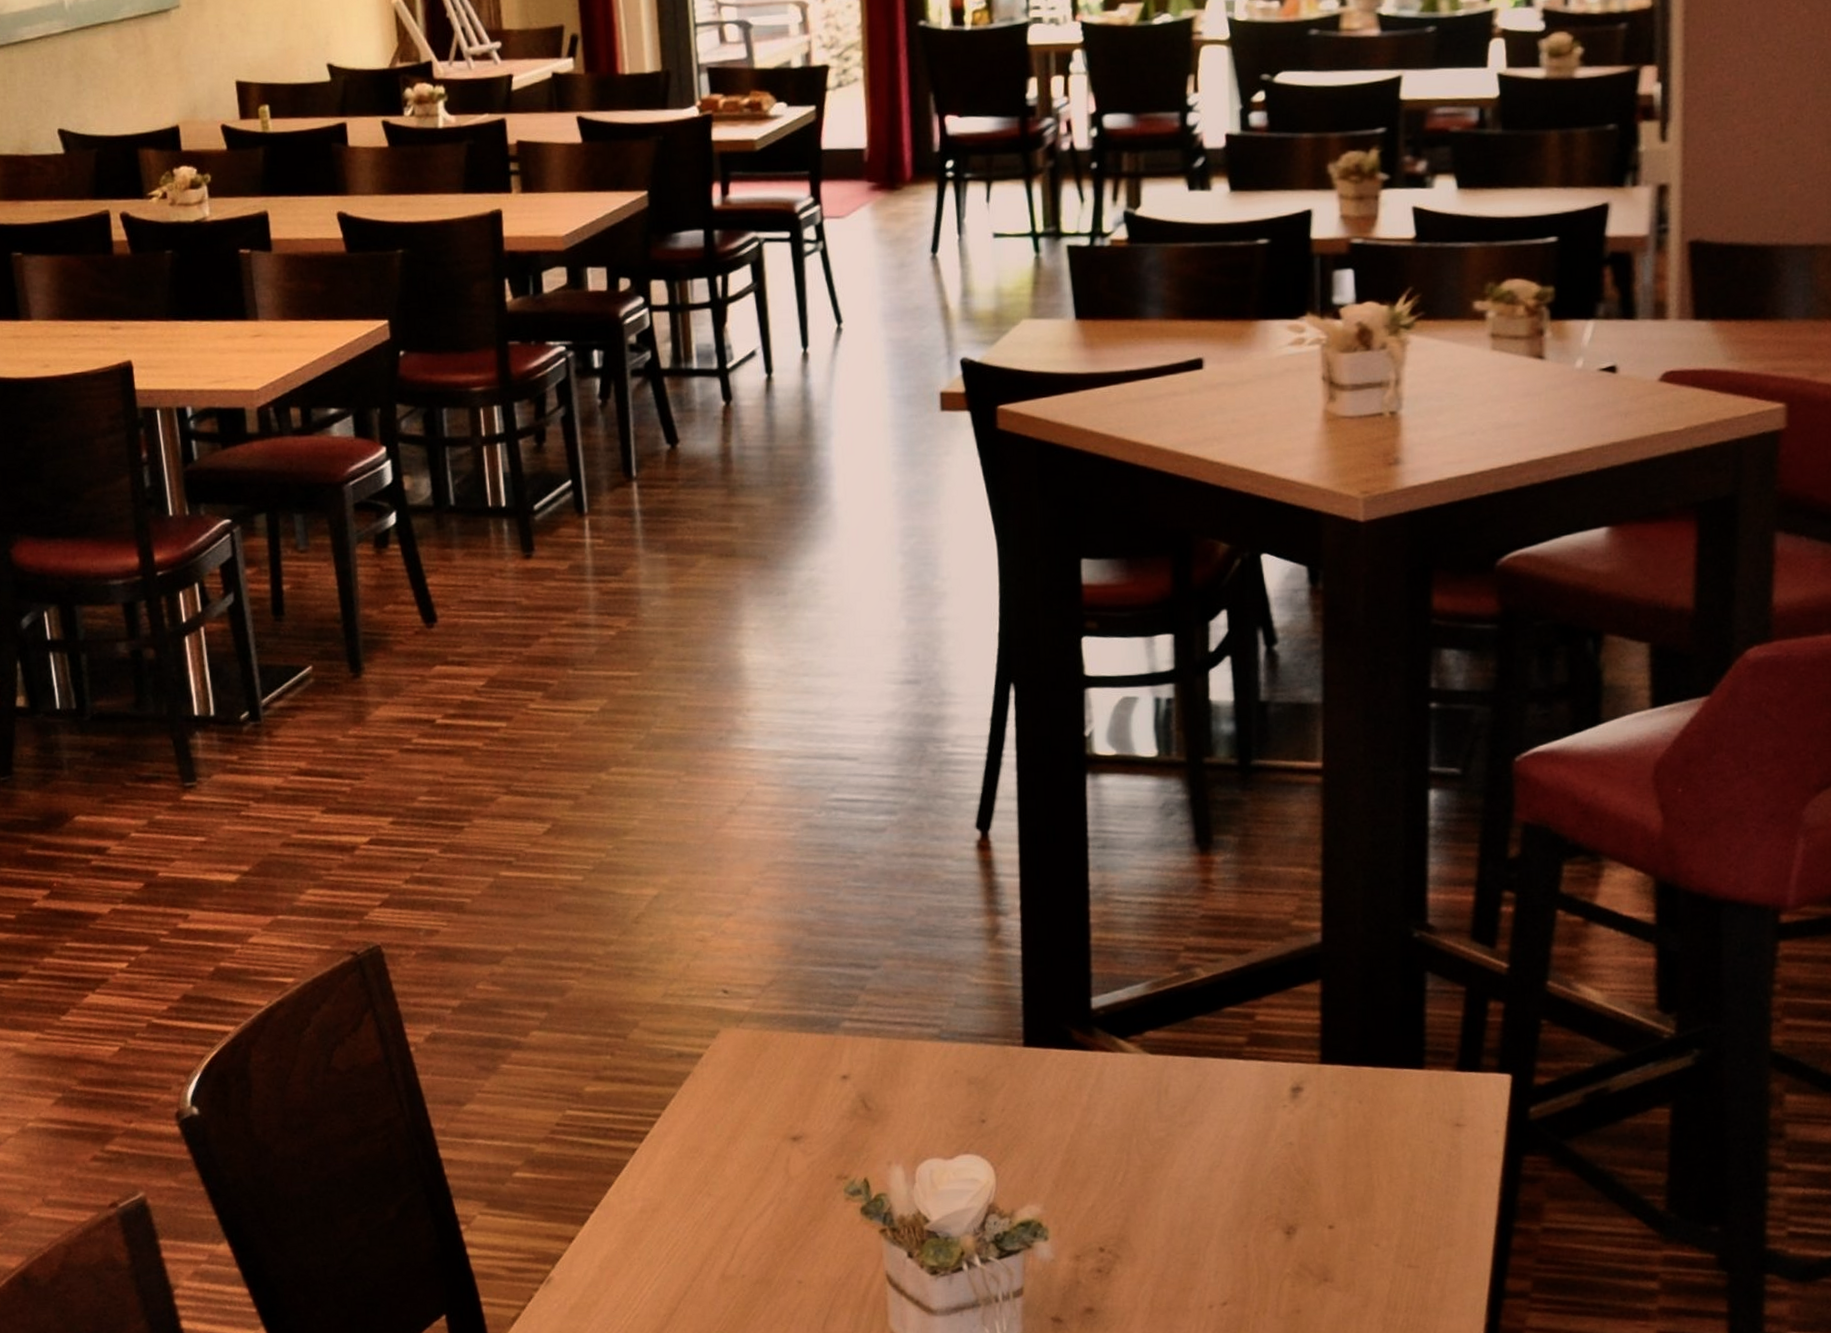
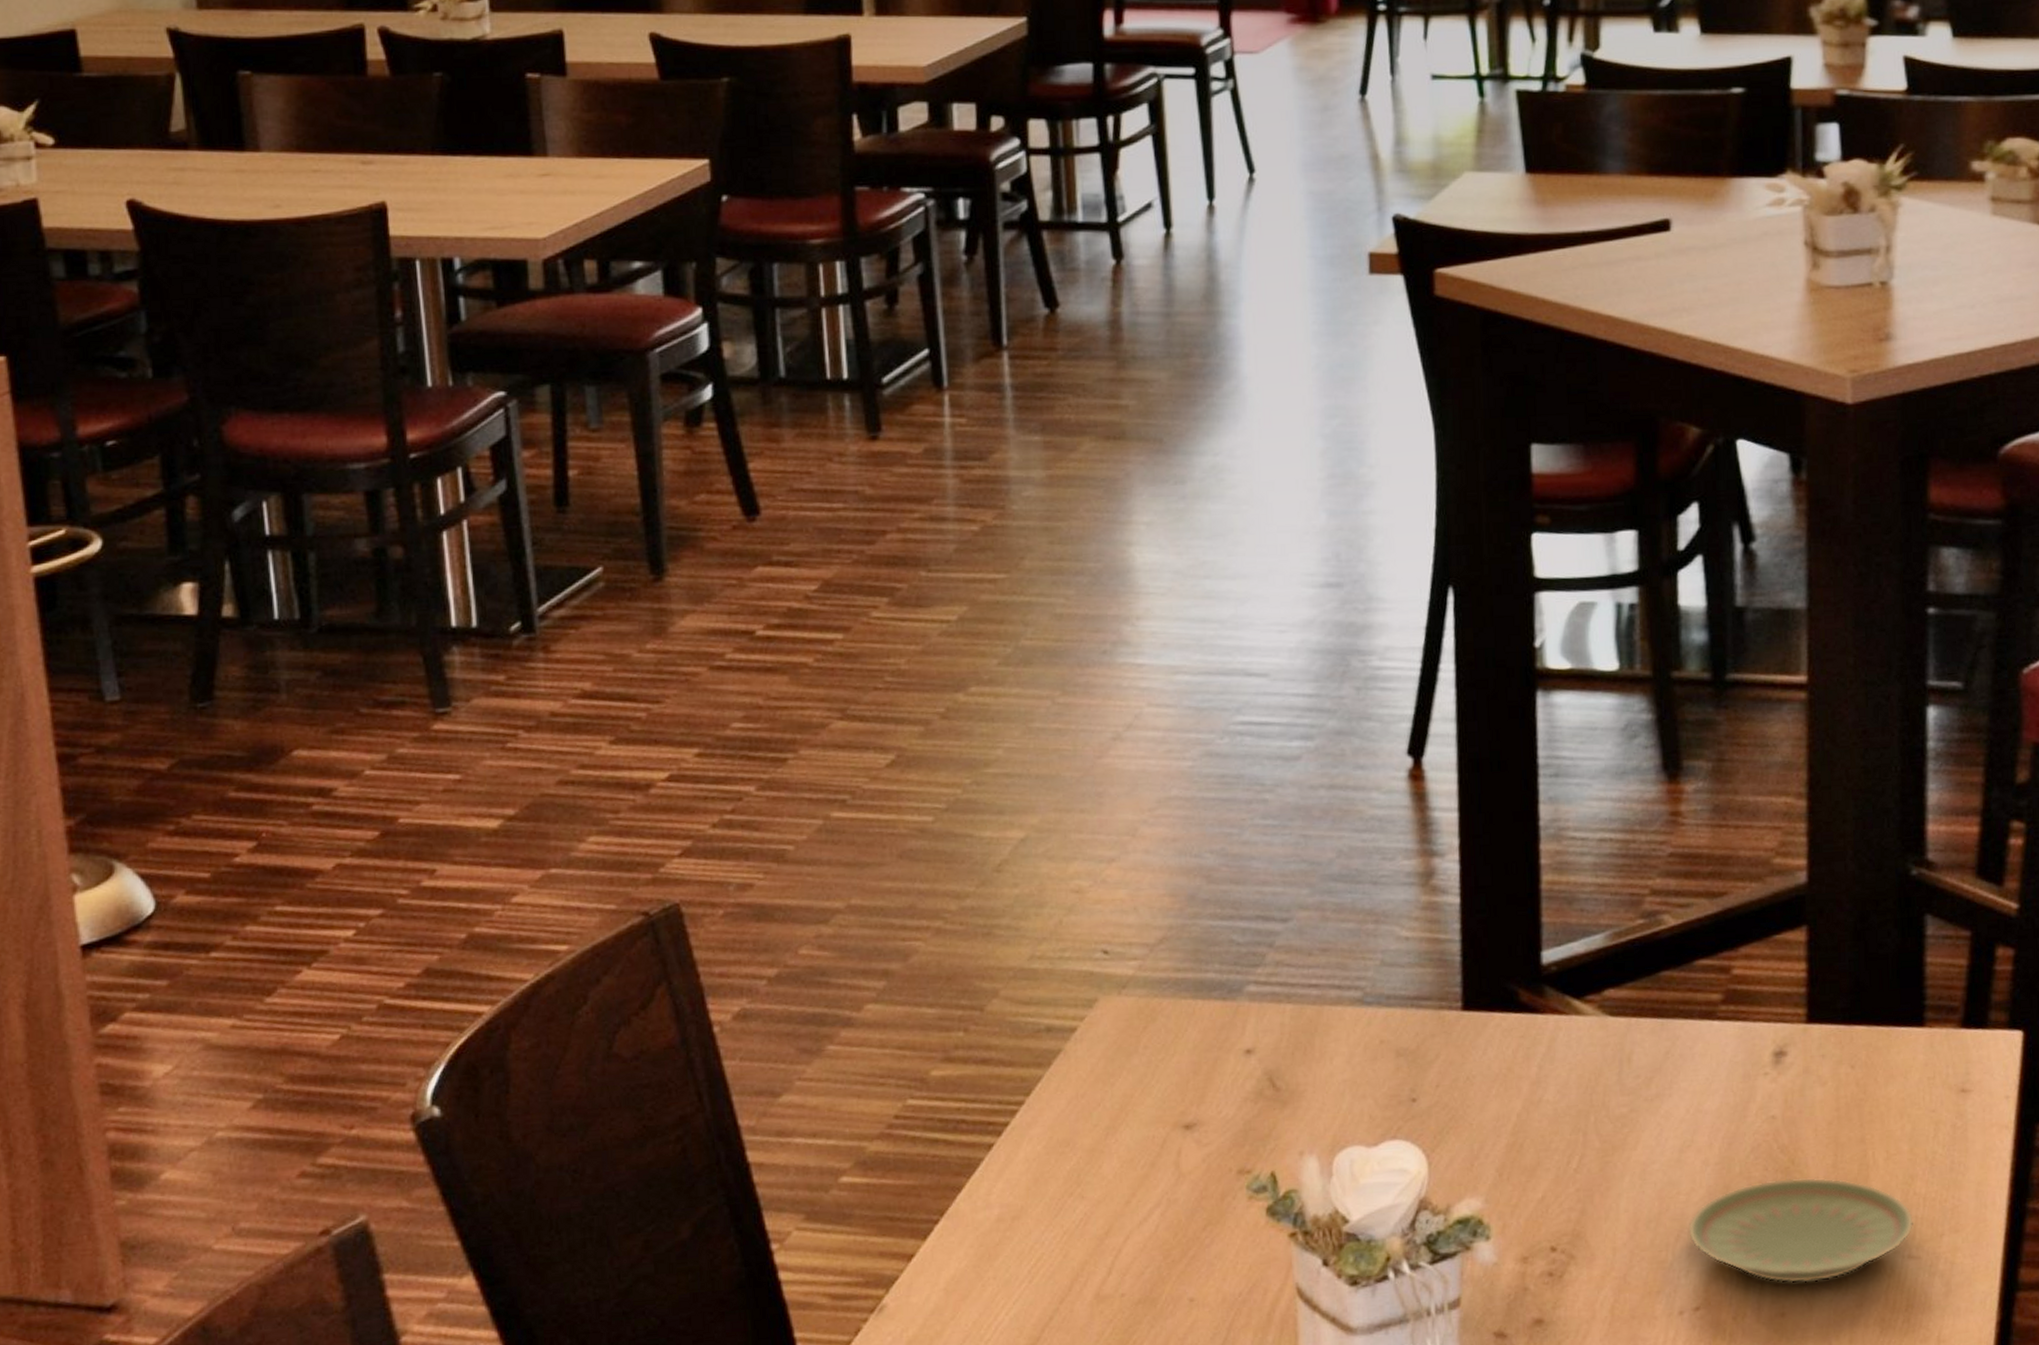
plate: none [1216,1195,1414,1286] -> present [1687,1177,1914,1284]

